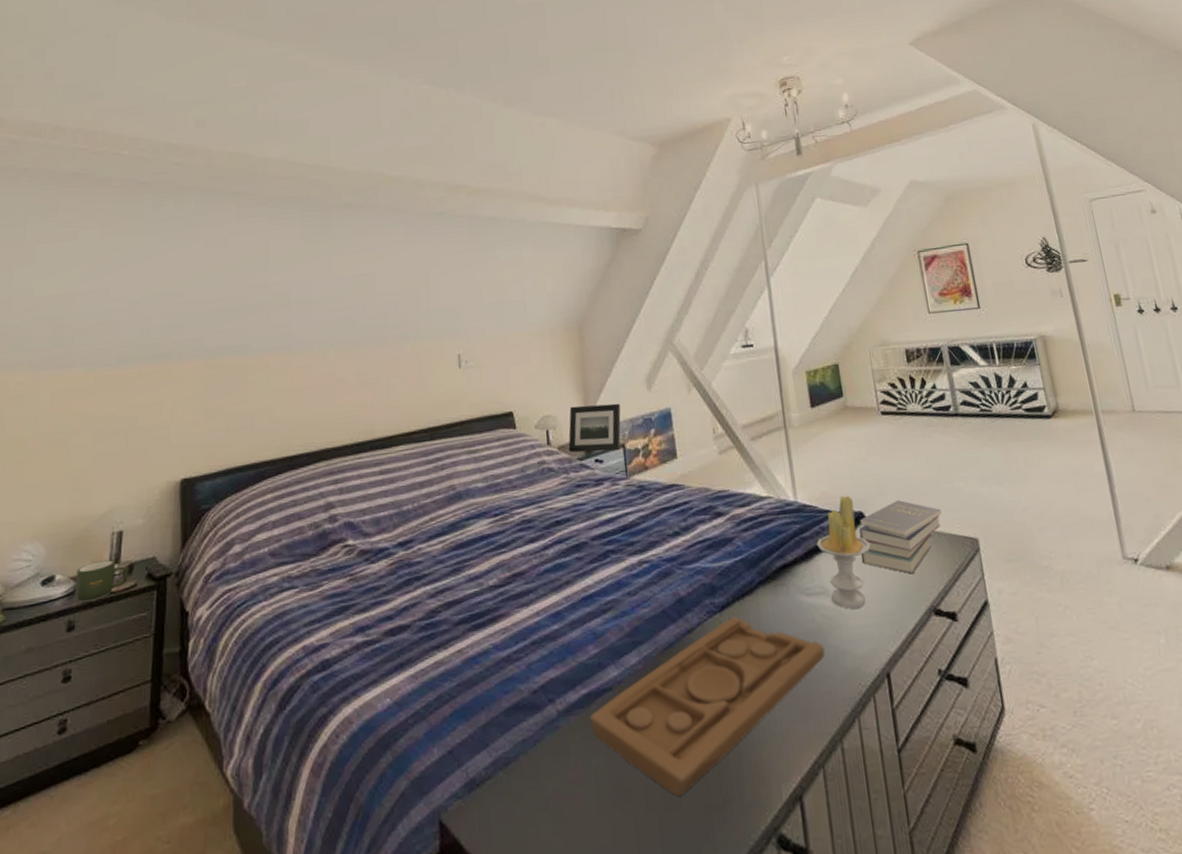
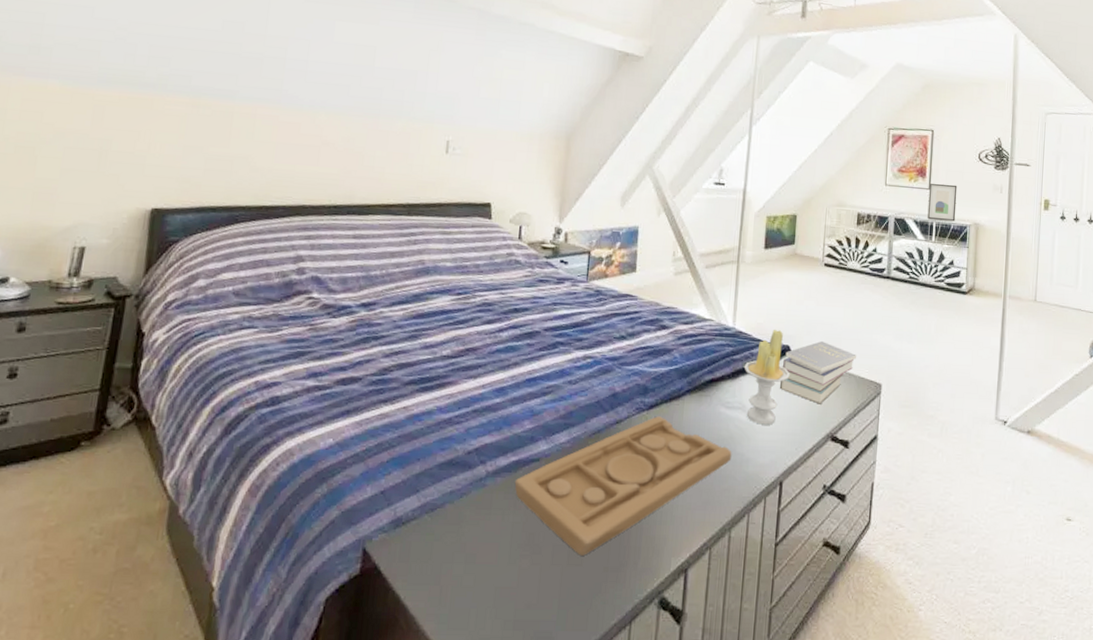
mug: present [76,560,128,602] -> none [30,271,87,308]
picture frame: present [568,403,621,453] -> none [537,208,594,256]
picture frame: none [977,297,1017,341] -> present [927,183,958,222]

